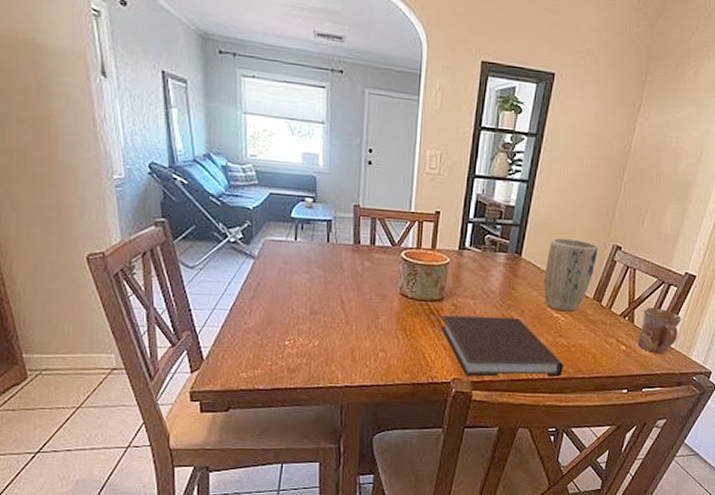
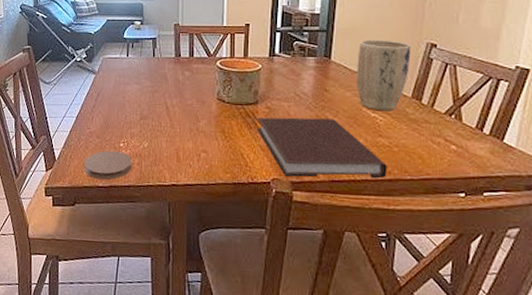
coaster: none [240,349,299,383] -> present [84,151,132,180]
mug: present [637,307,682,355] -> none [469,104,520,155]

